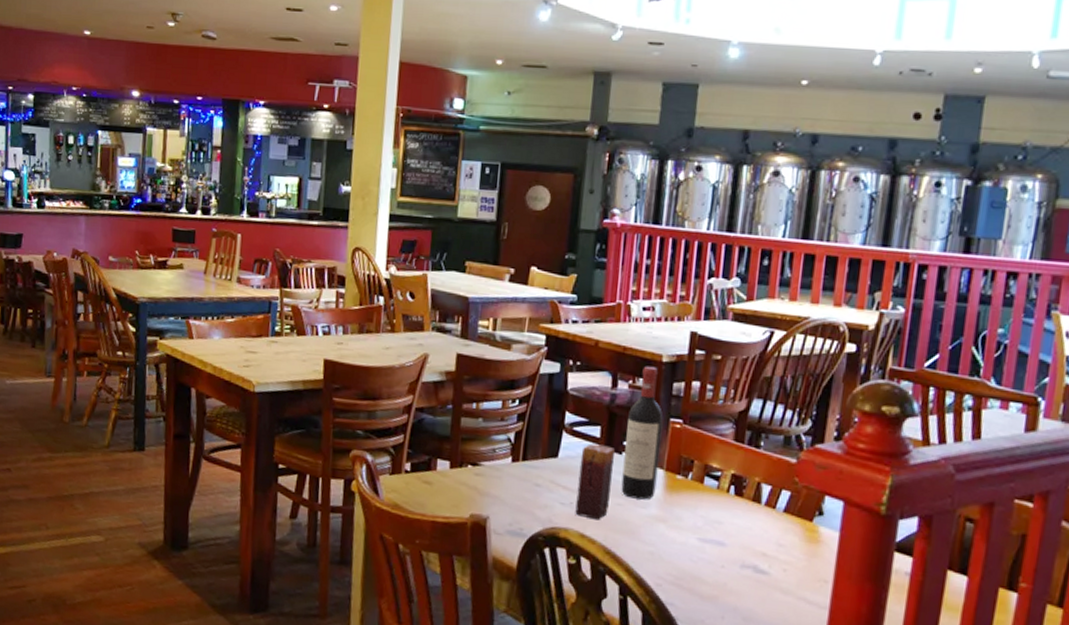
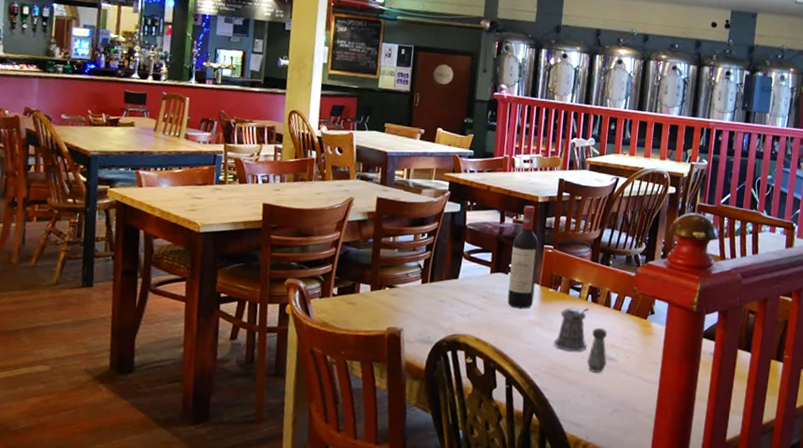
candle: present [575,444,616,521] -> none [472,267,503,327]
pepper shaker: none [683,501,731,559] -> present [554,308,589,352]
salt shaker: none [727,529,756,589] -> present [586,327,607,374]

